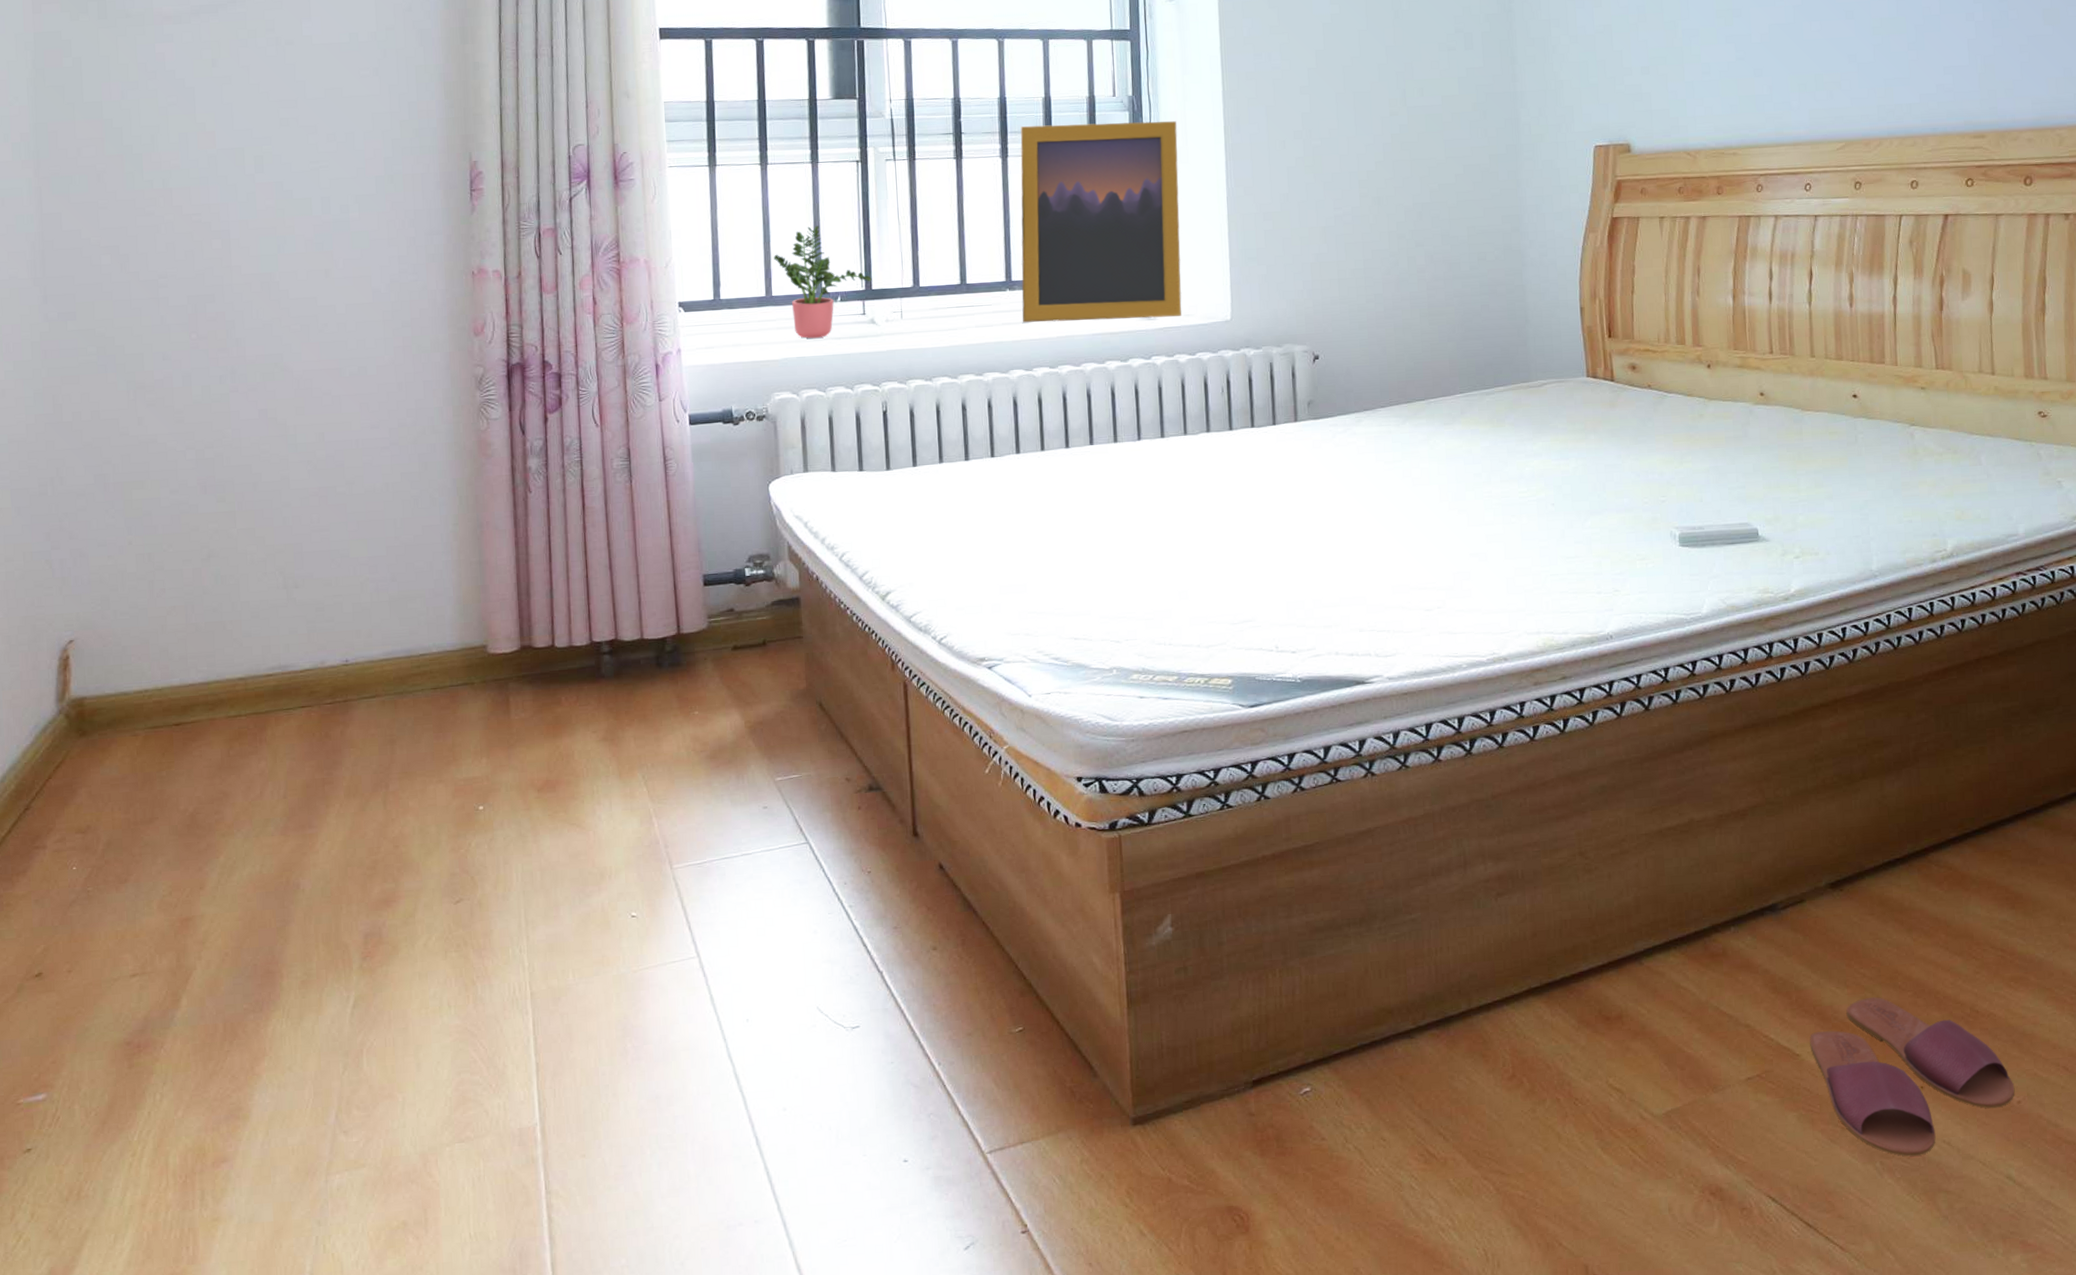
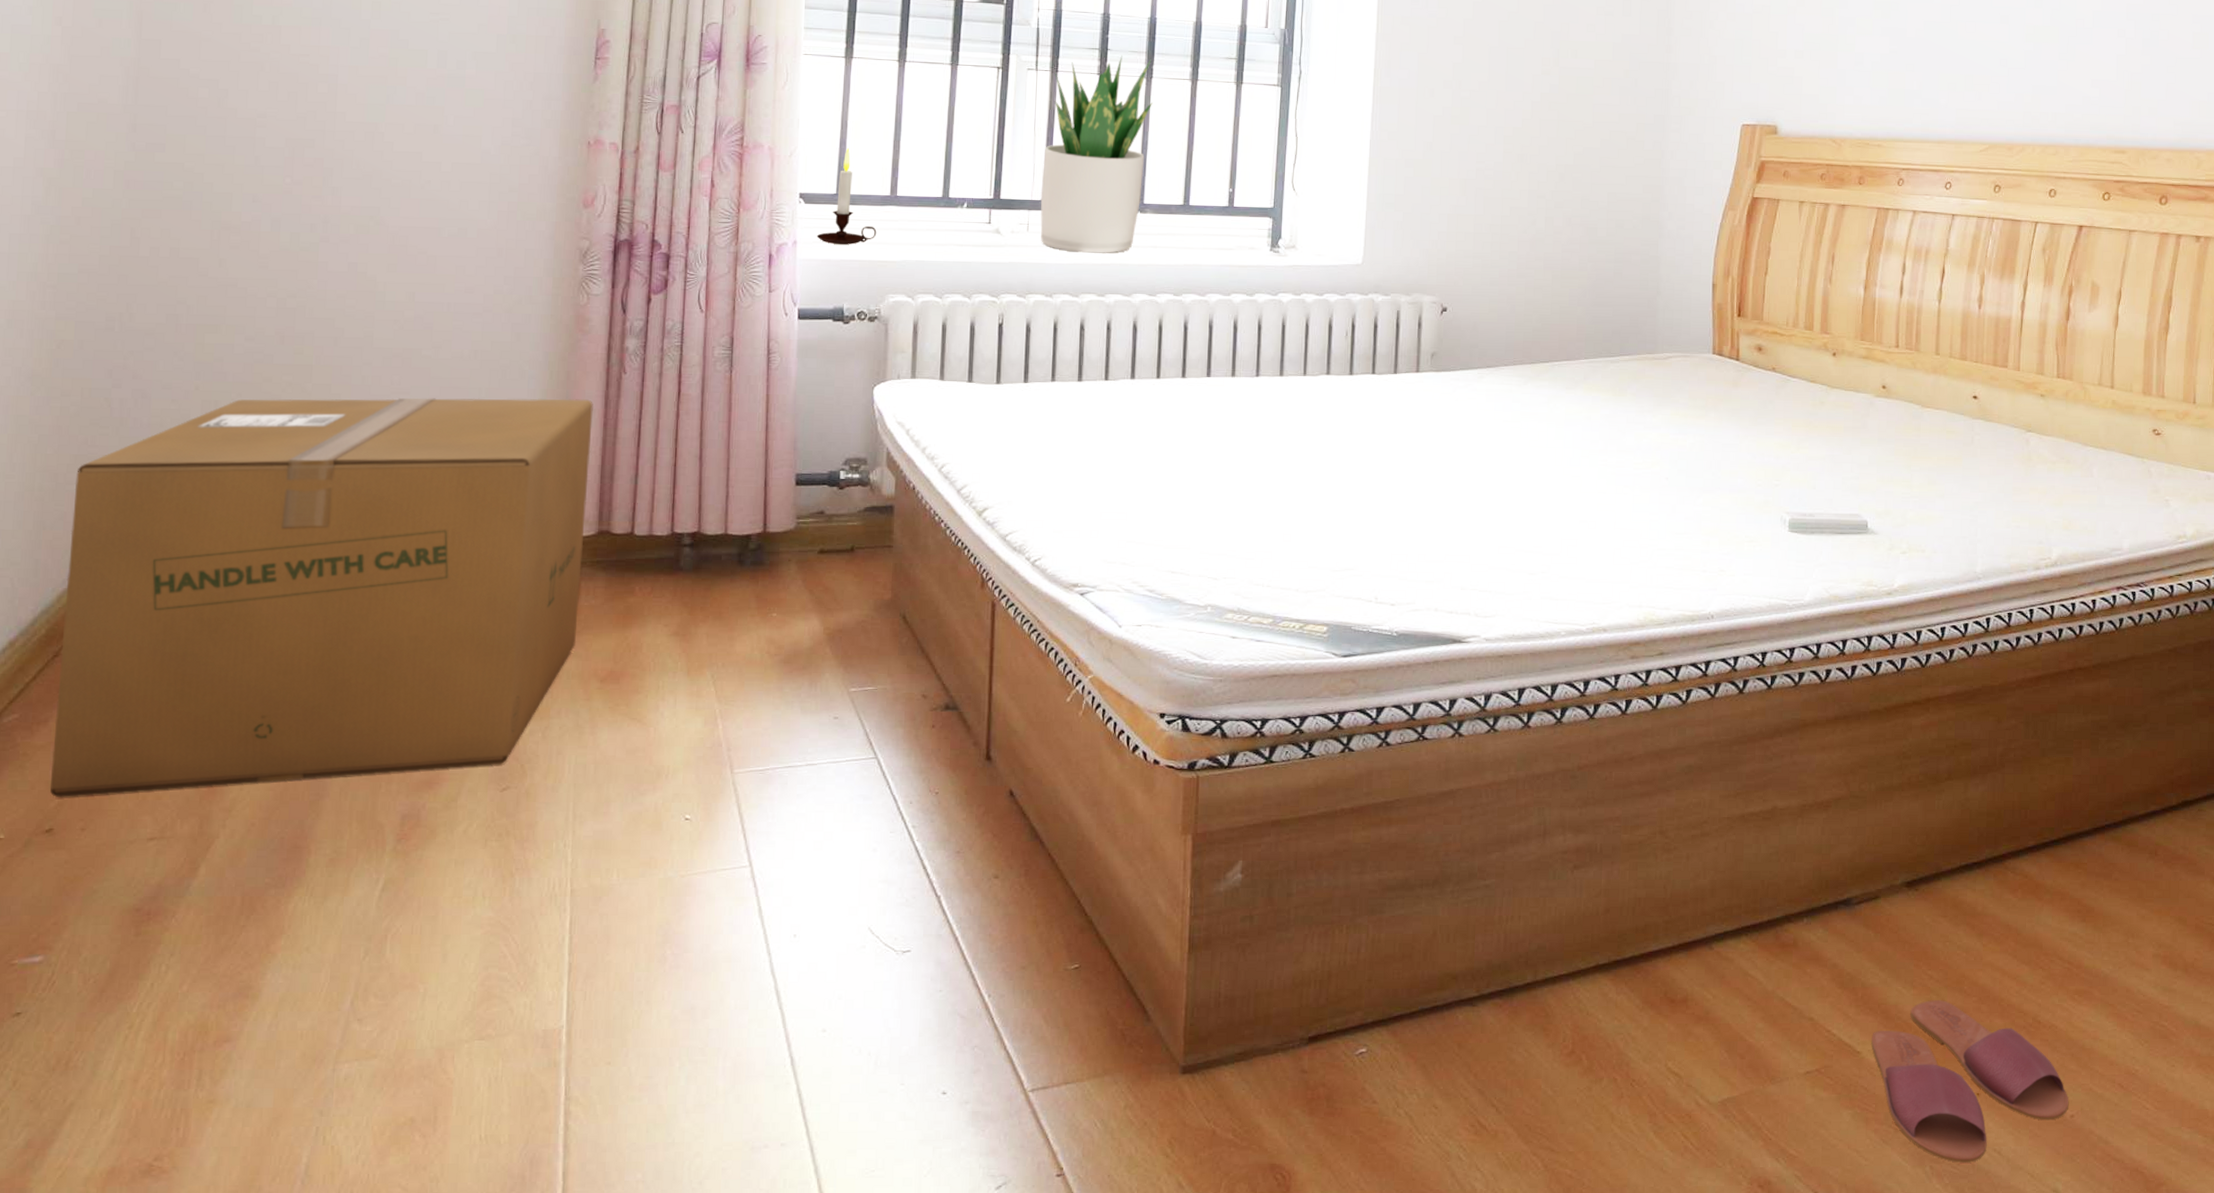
box: none [27,520,511,943] -> present [50,398,593,797]
candle: none [699,254,757,349] -> present [816,148,877,244]
potted plant: present [774,226,872,339] -> none [902,129,1001,243]
planter: none [910,137,1010,335] -> present [1040,55,1153,254]
picture frame: present [1020,121,1182,323] -> none [1150,49,1327,256]

